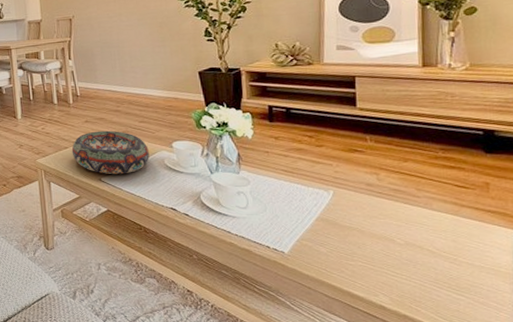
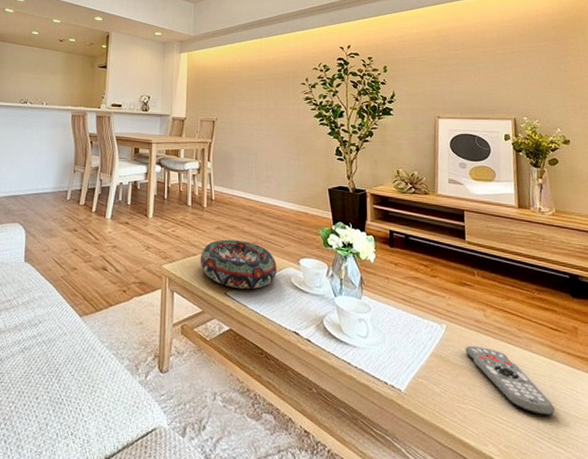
remote control: none [354,209,456,267] -> present [465,346,555,416]

